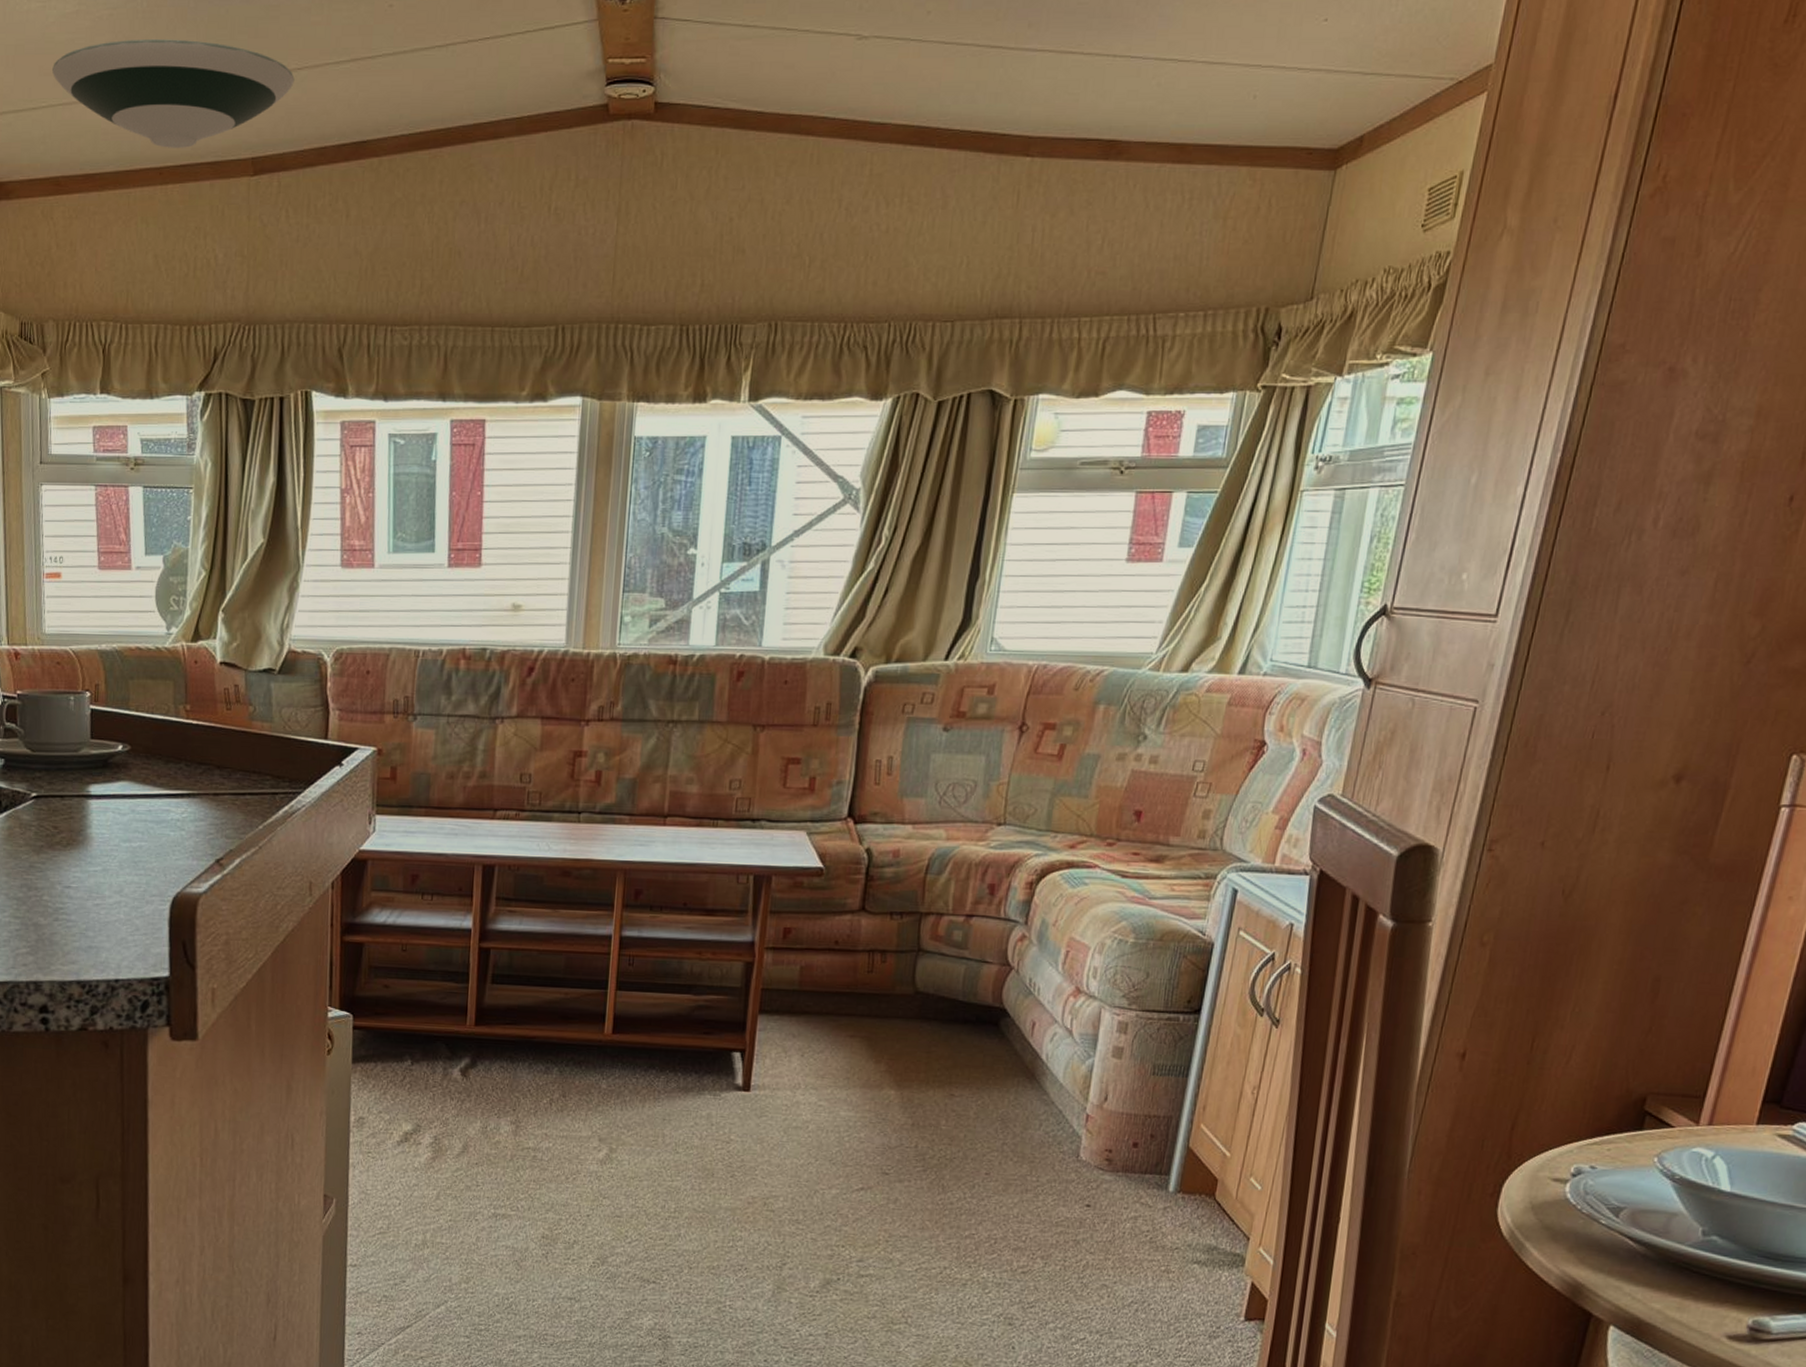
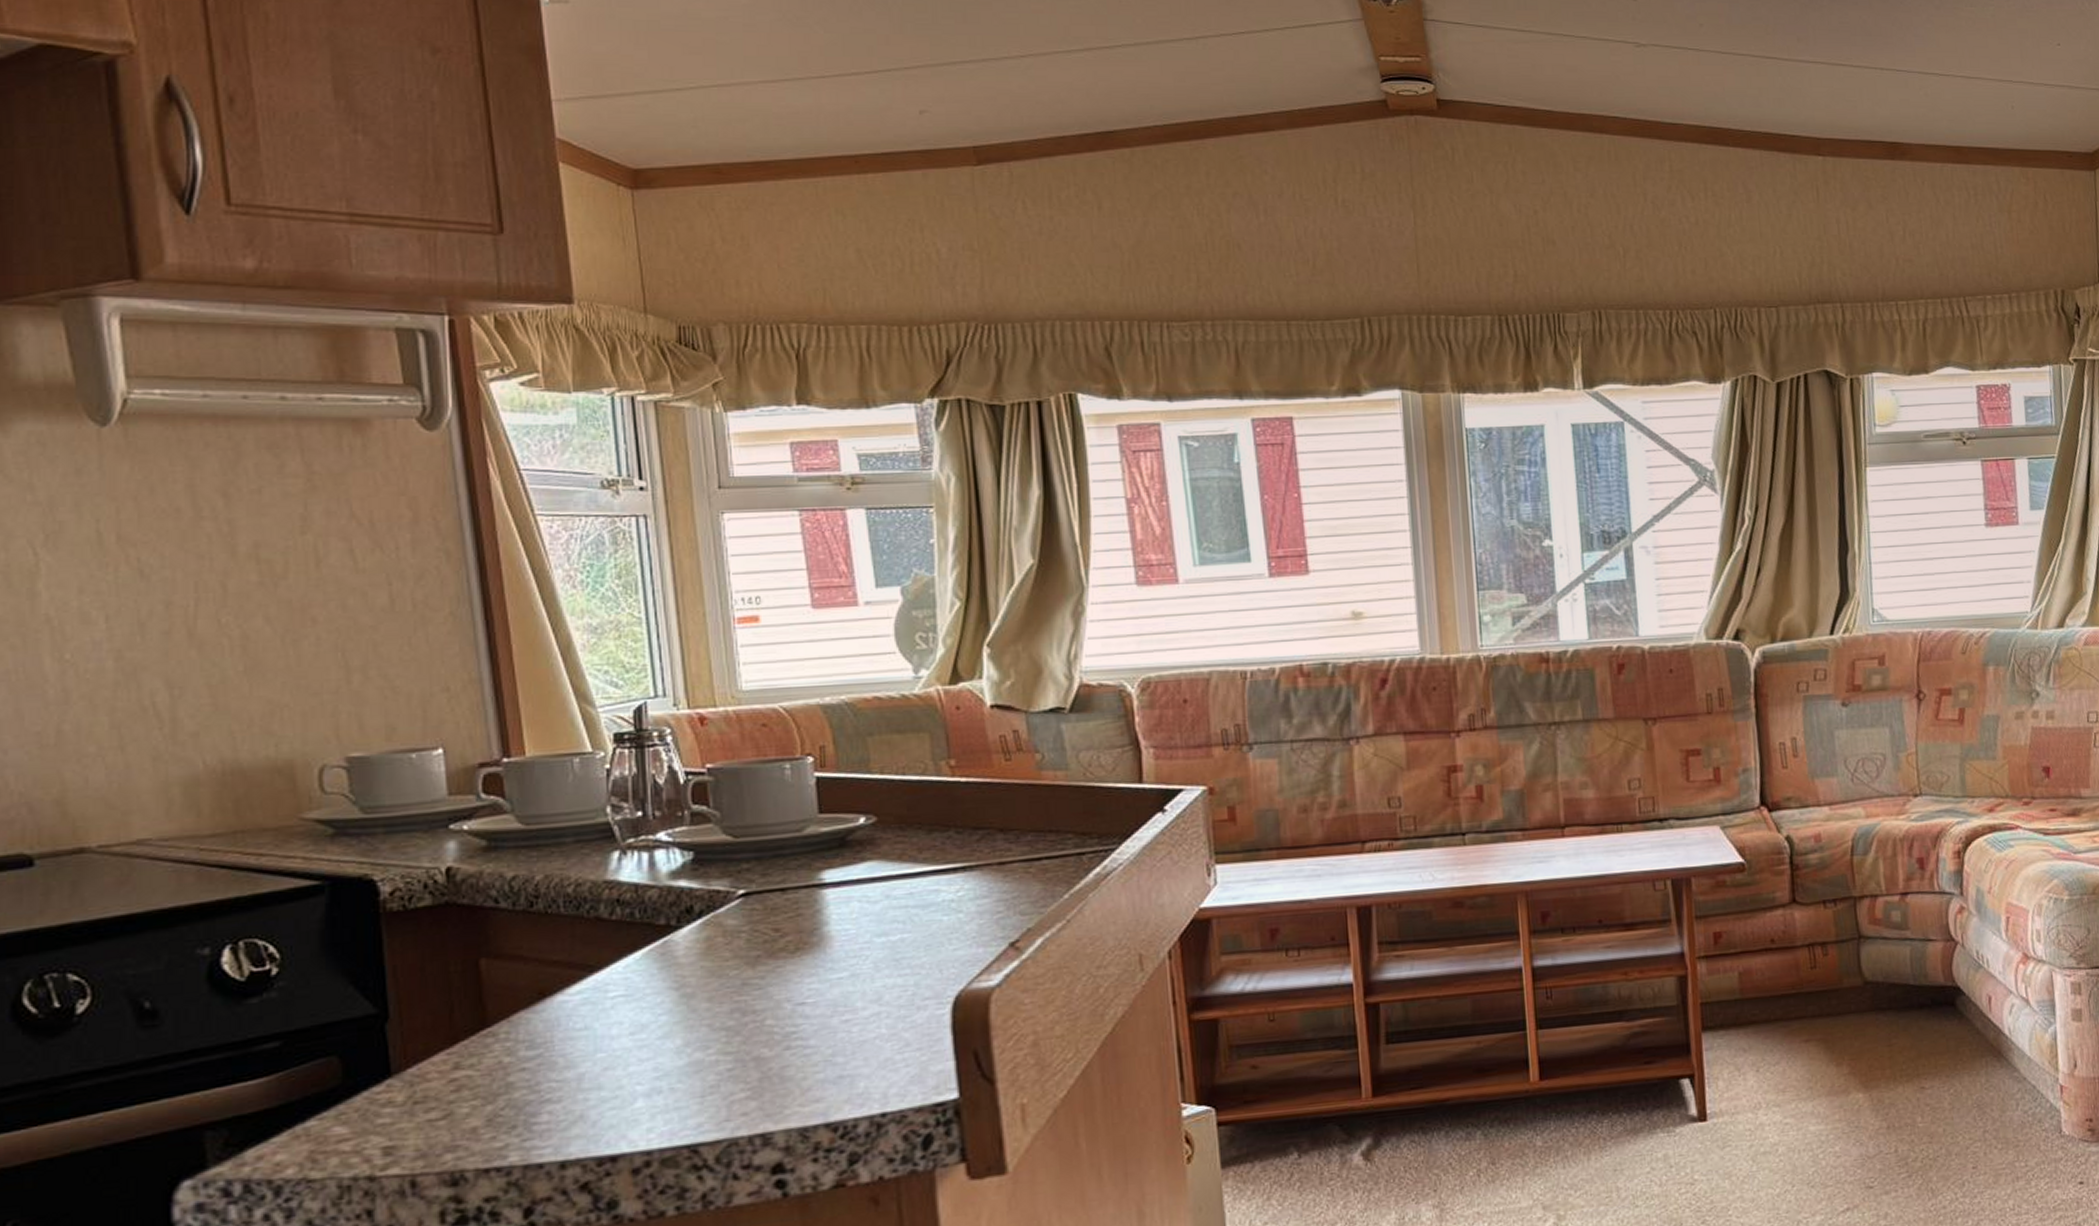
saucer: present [52,39,295,148] -> none [701,20,1018,135]

